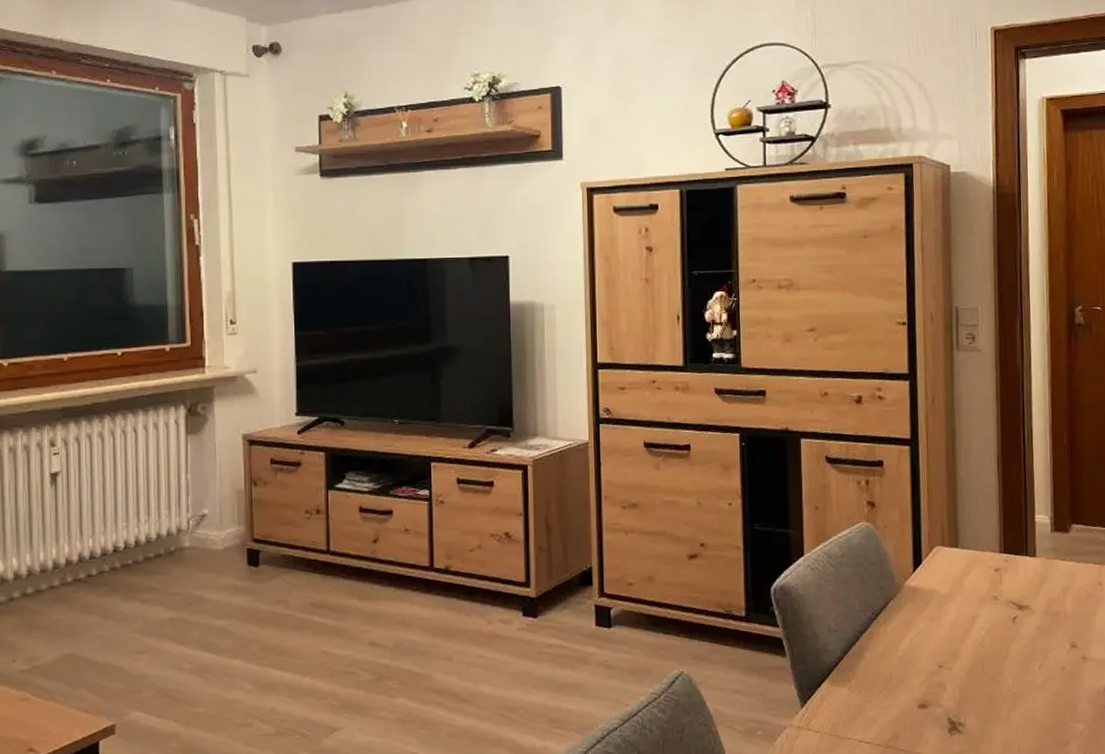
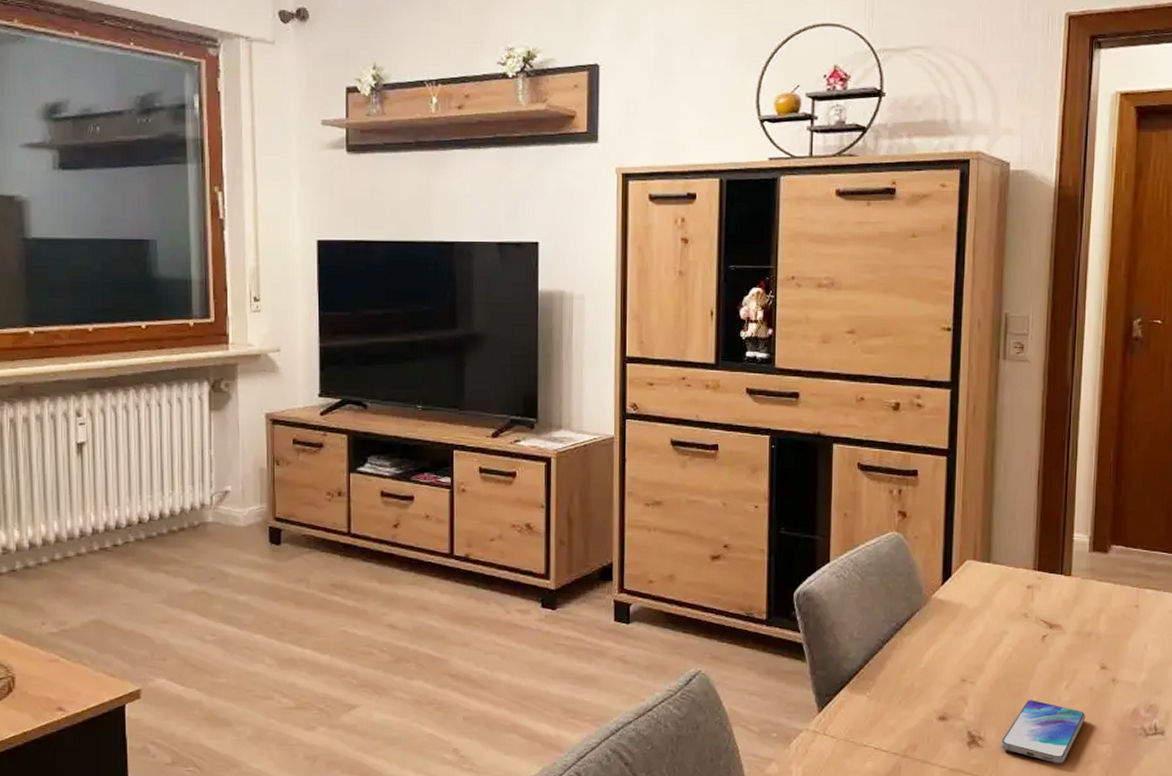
smartphone: none [980,682,1060,745] -> present [1000,700,1086,763]

